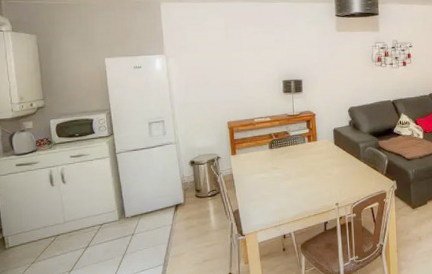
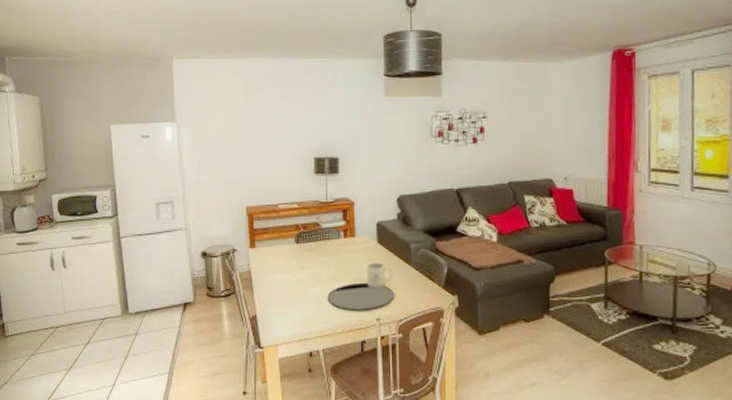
placemat: none [296,176,349,198] -> present [327,282,395,310]
mug: none [326,159,348,180] -> present [366,262,393,288]

